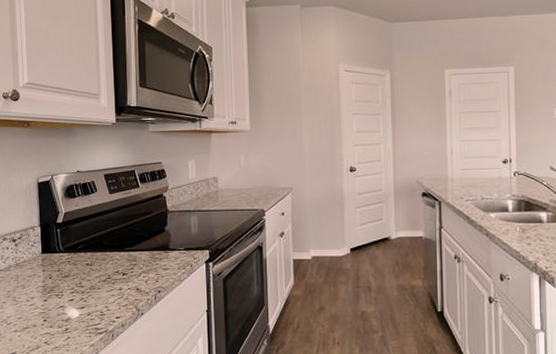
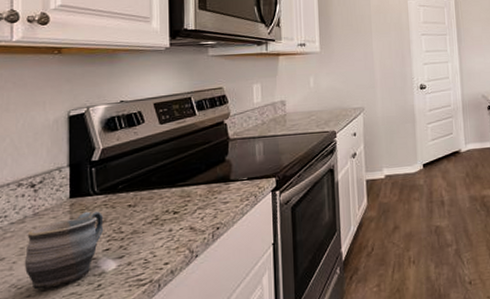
mug: none [11,266,69,327] -> present [25,210,104,290]

